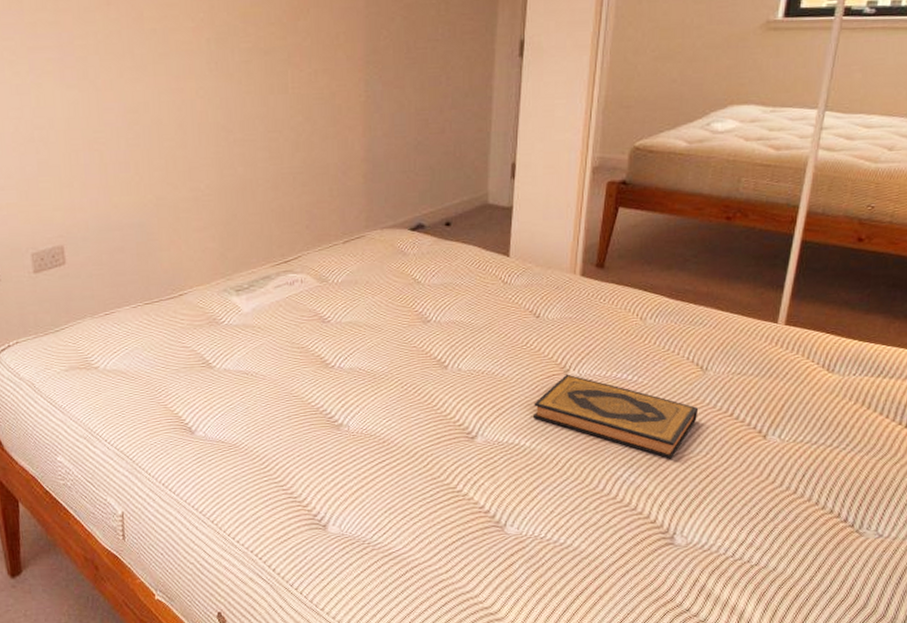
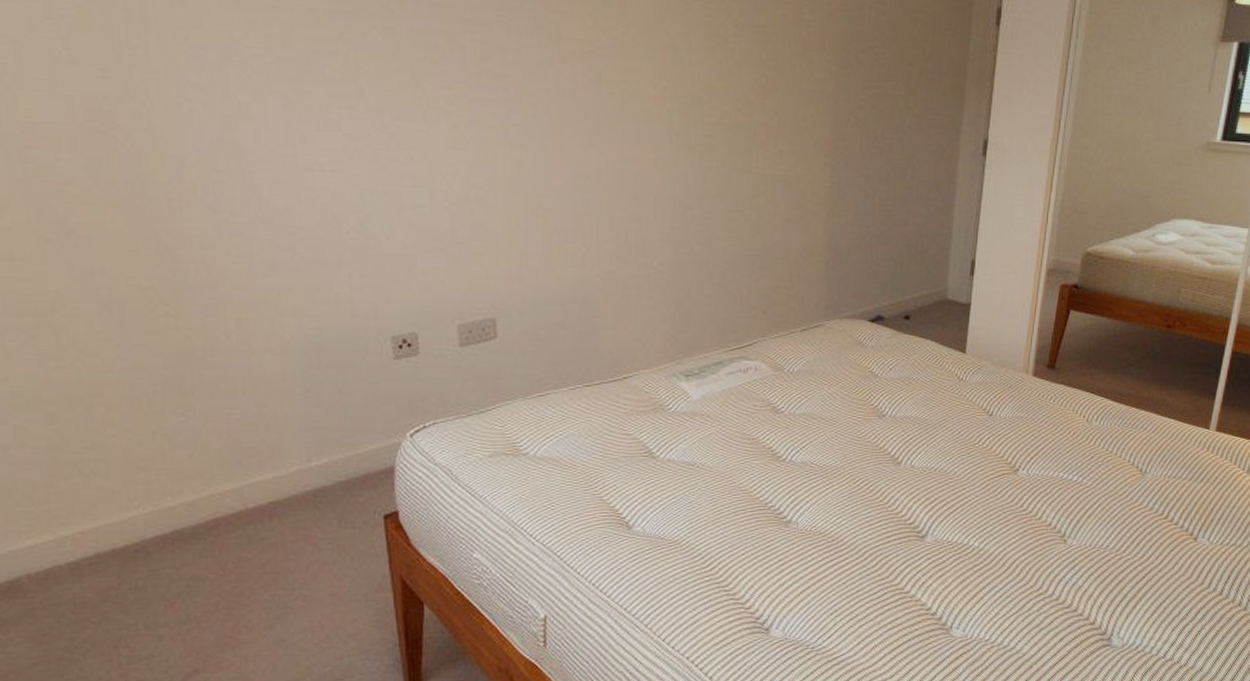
hardback book: present [534,374,698,459] -> none [983,473,1136,561]

